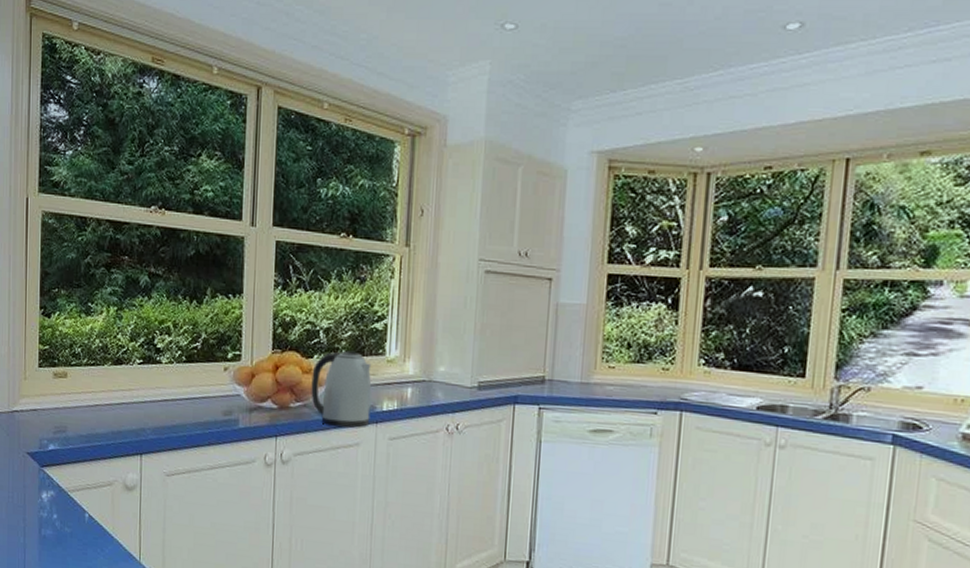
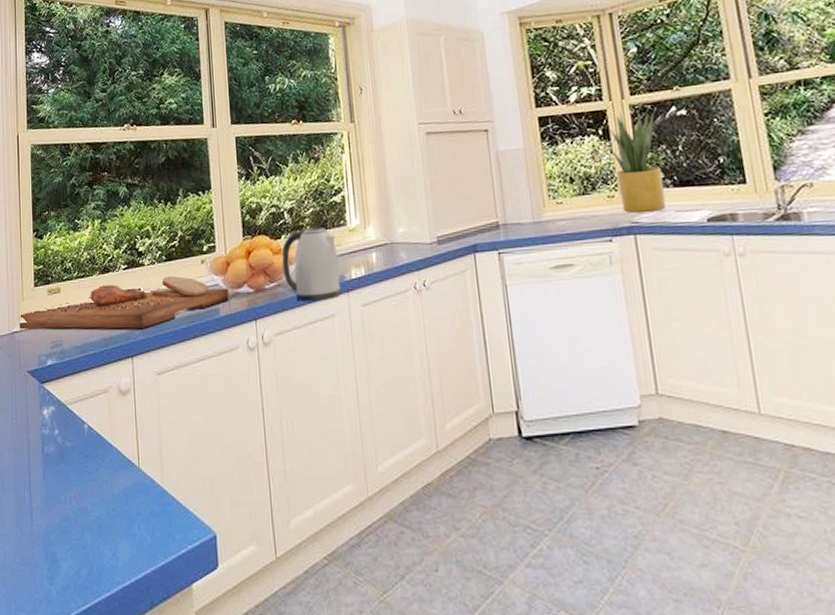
cutting board: none [20,377,250,430] -> present [19,275,229,331]
planter: none [672,282,729,391] -> present [606,111,666,213]

